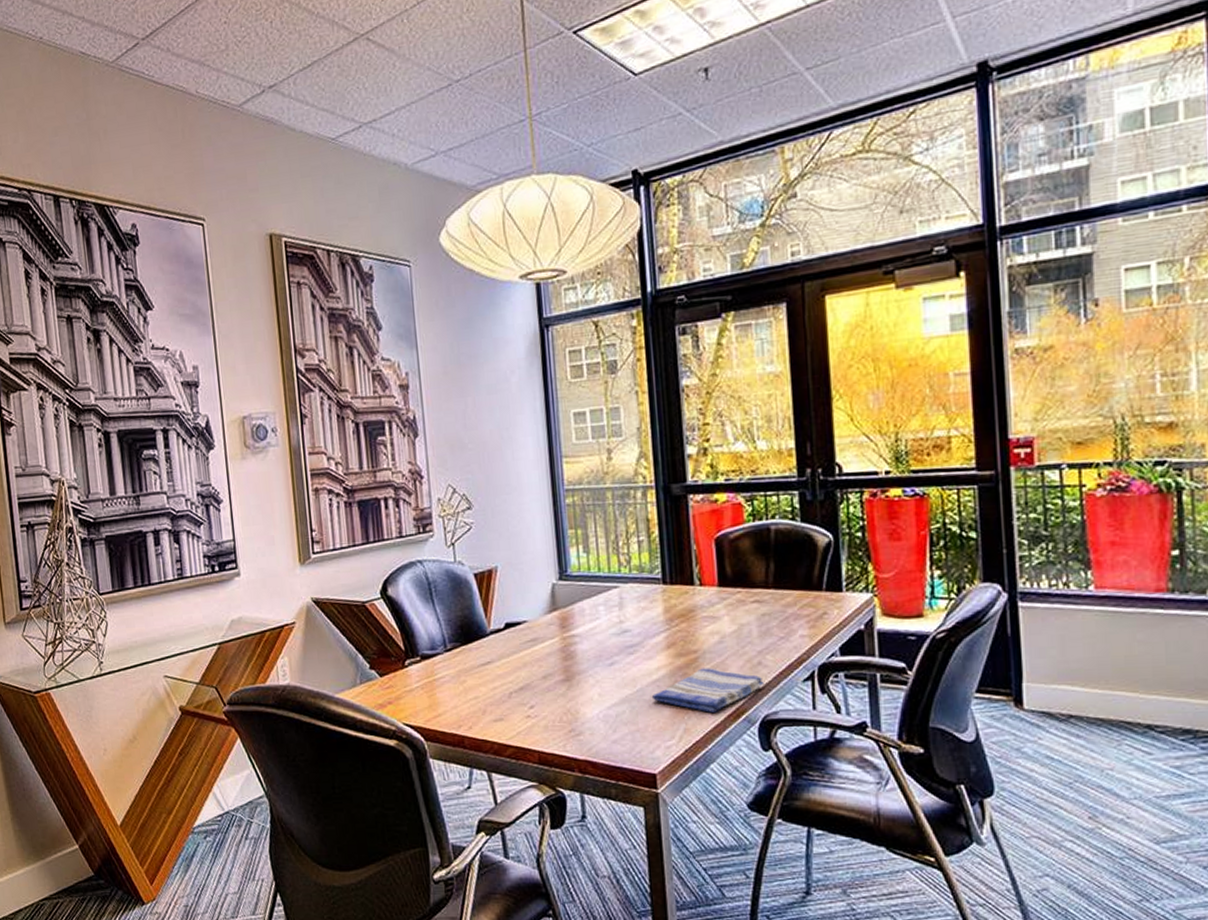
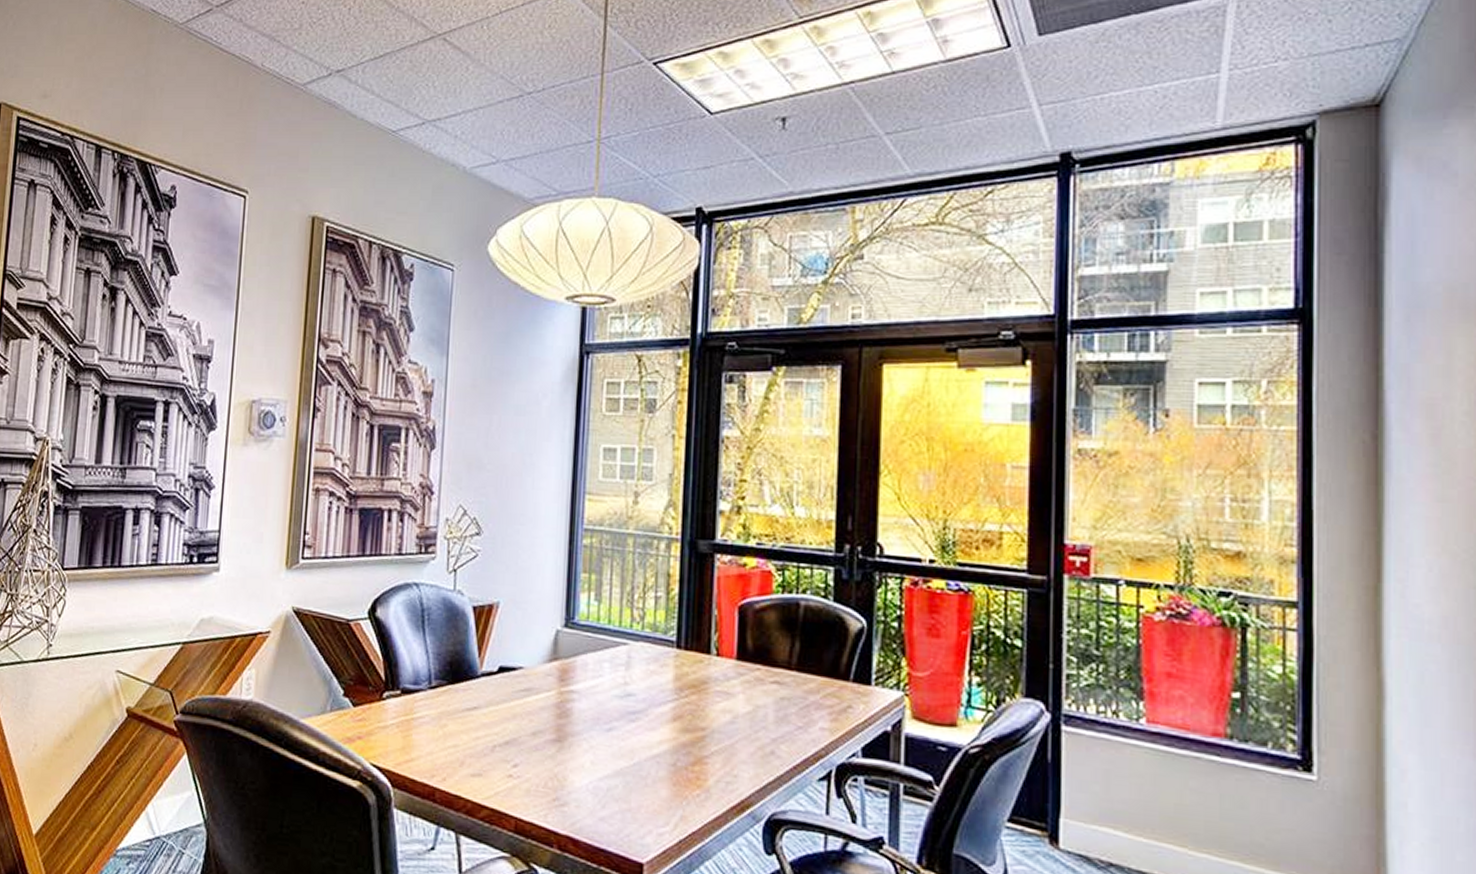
dish towel: present [651,668,764,714] -> none [649,749,775,803]

